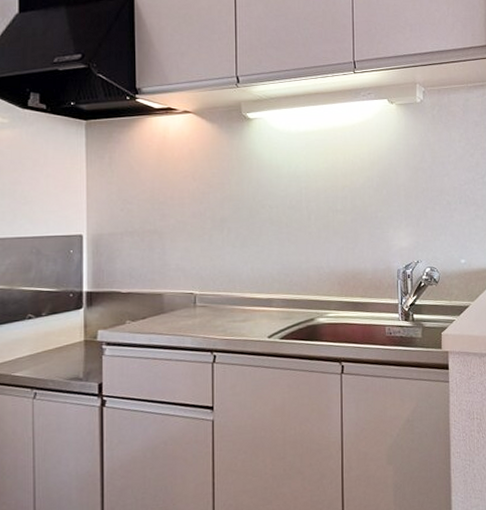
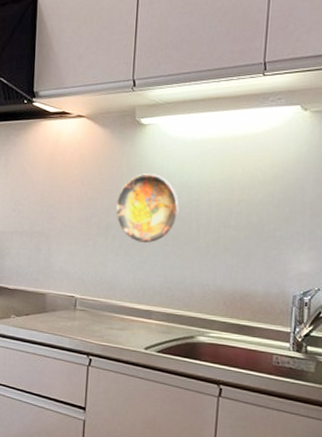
decorative plate: none [230,166,290,233] -> present [116,173,179,243]

